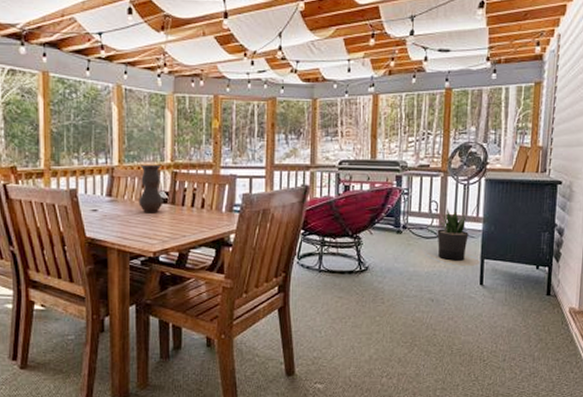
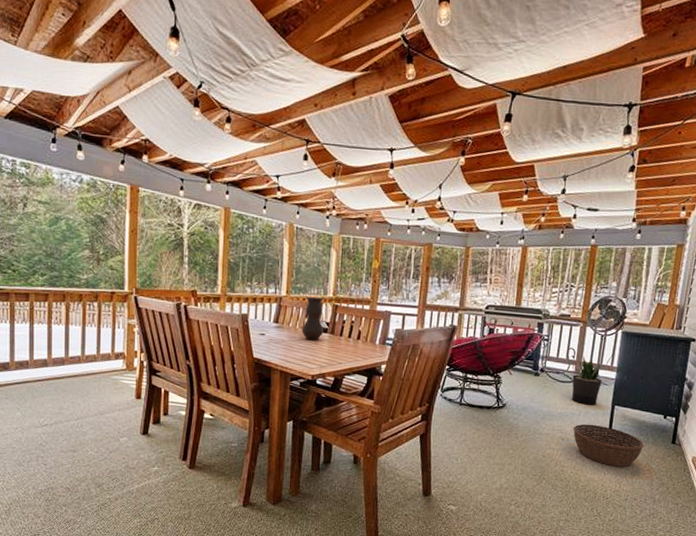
basket: none [442,281,518,326] -> present [573,424,644,467]

